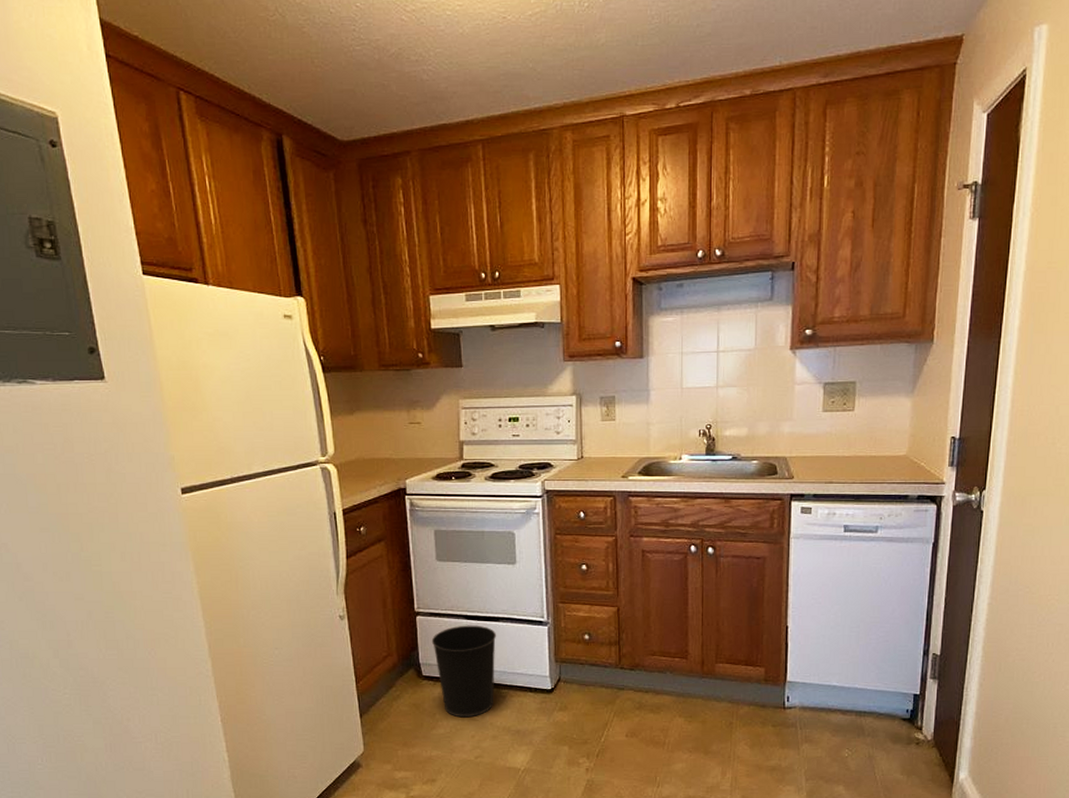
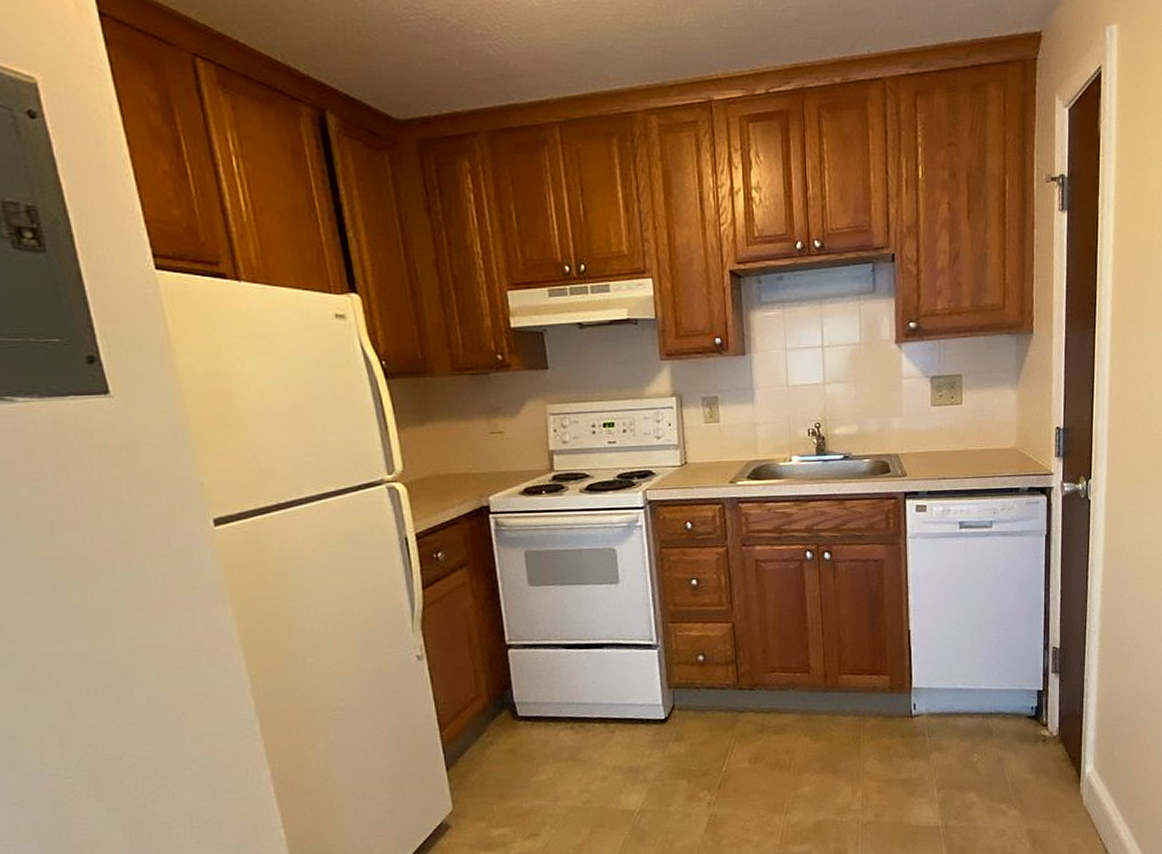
wastebasket: present [431,625,496,718] -> none [526,654,602,760]

